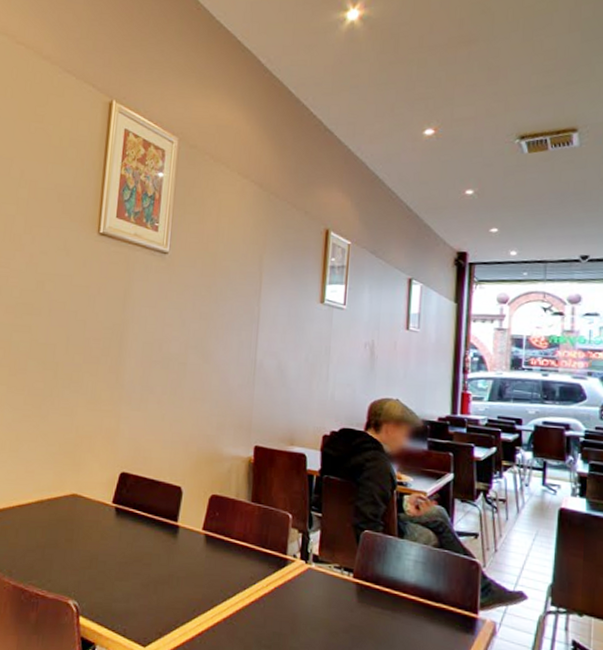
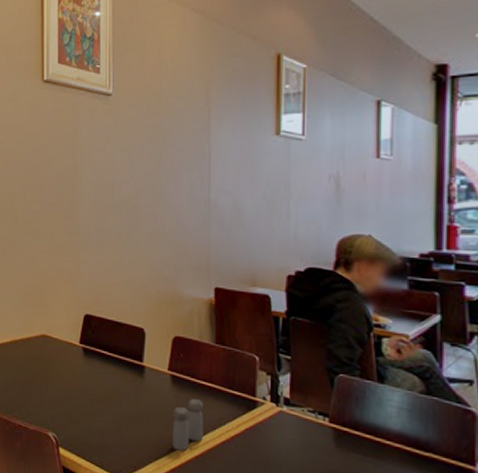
salt and pepper shaker: none [201,559,235,614] -> present [172,399,203,451]

